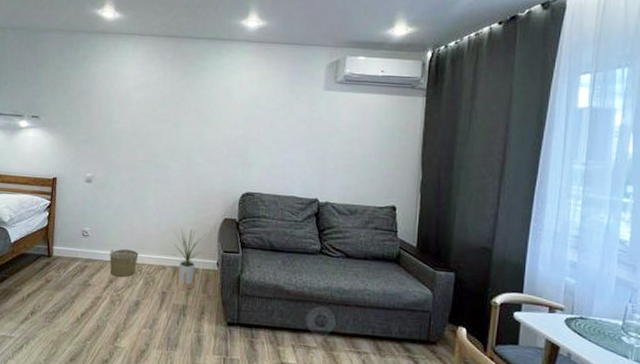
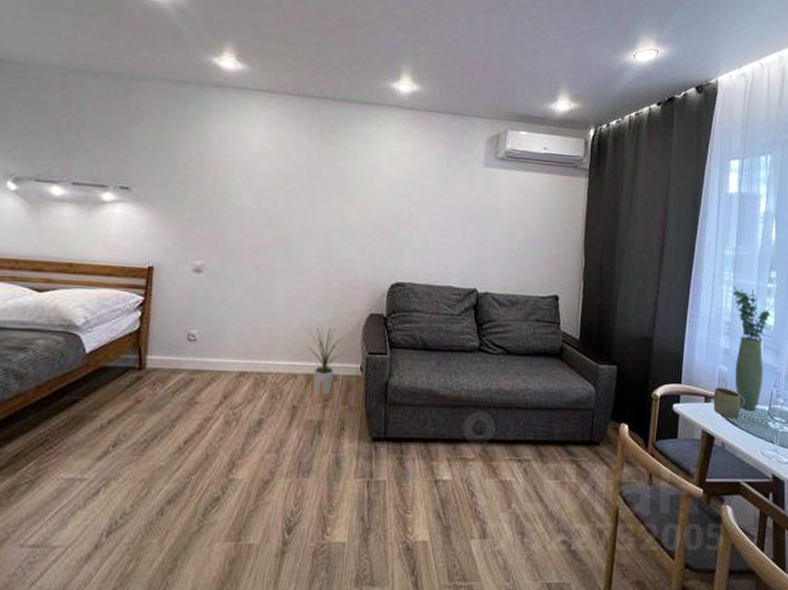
basket: present [109,249,139,277] -> none [224,356,263,390]
mug: none [558,298,594,330] -> present [713,387,744,418]
vase: none [581,199,627,324] -> present [732,285,771,411]

